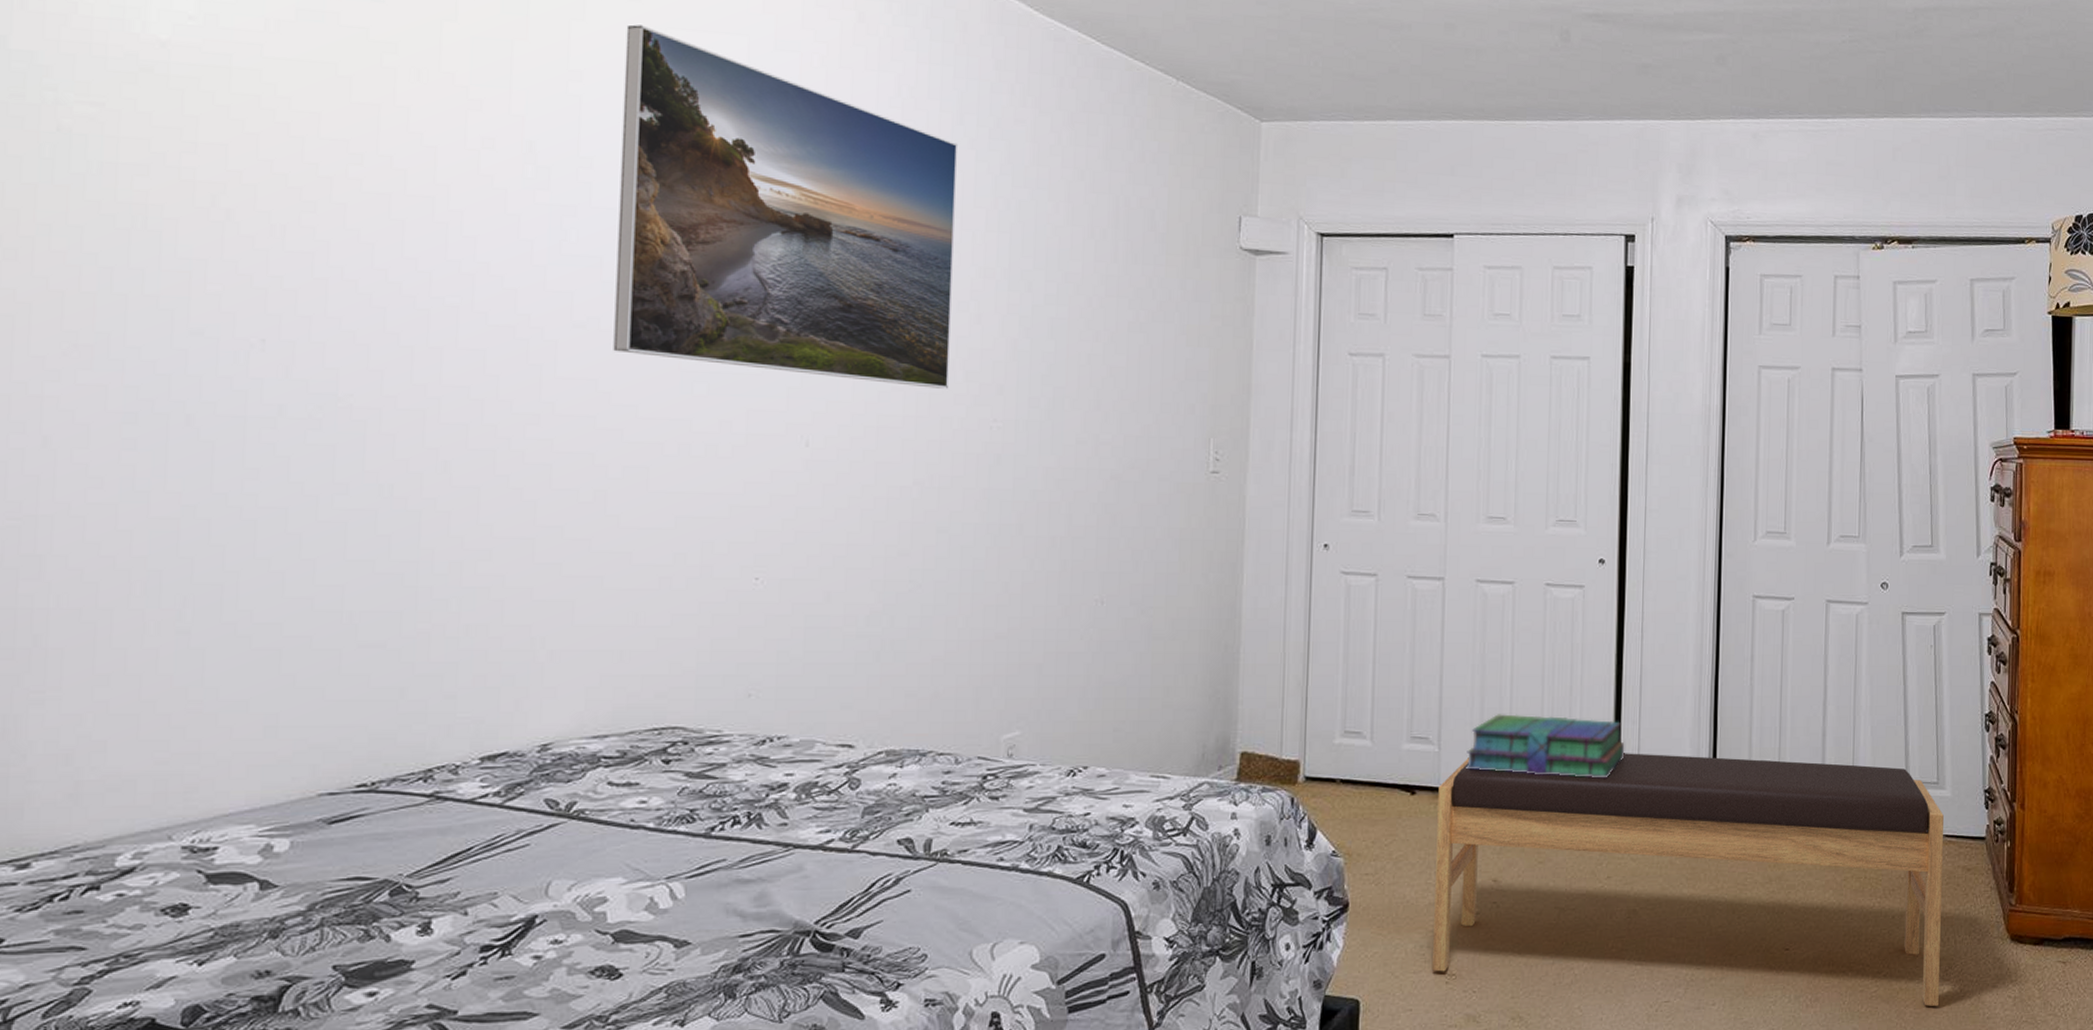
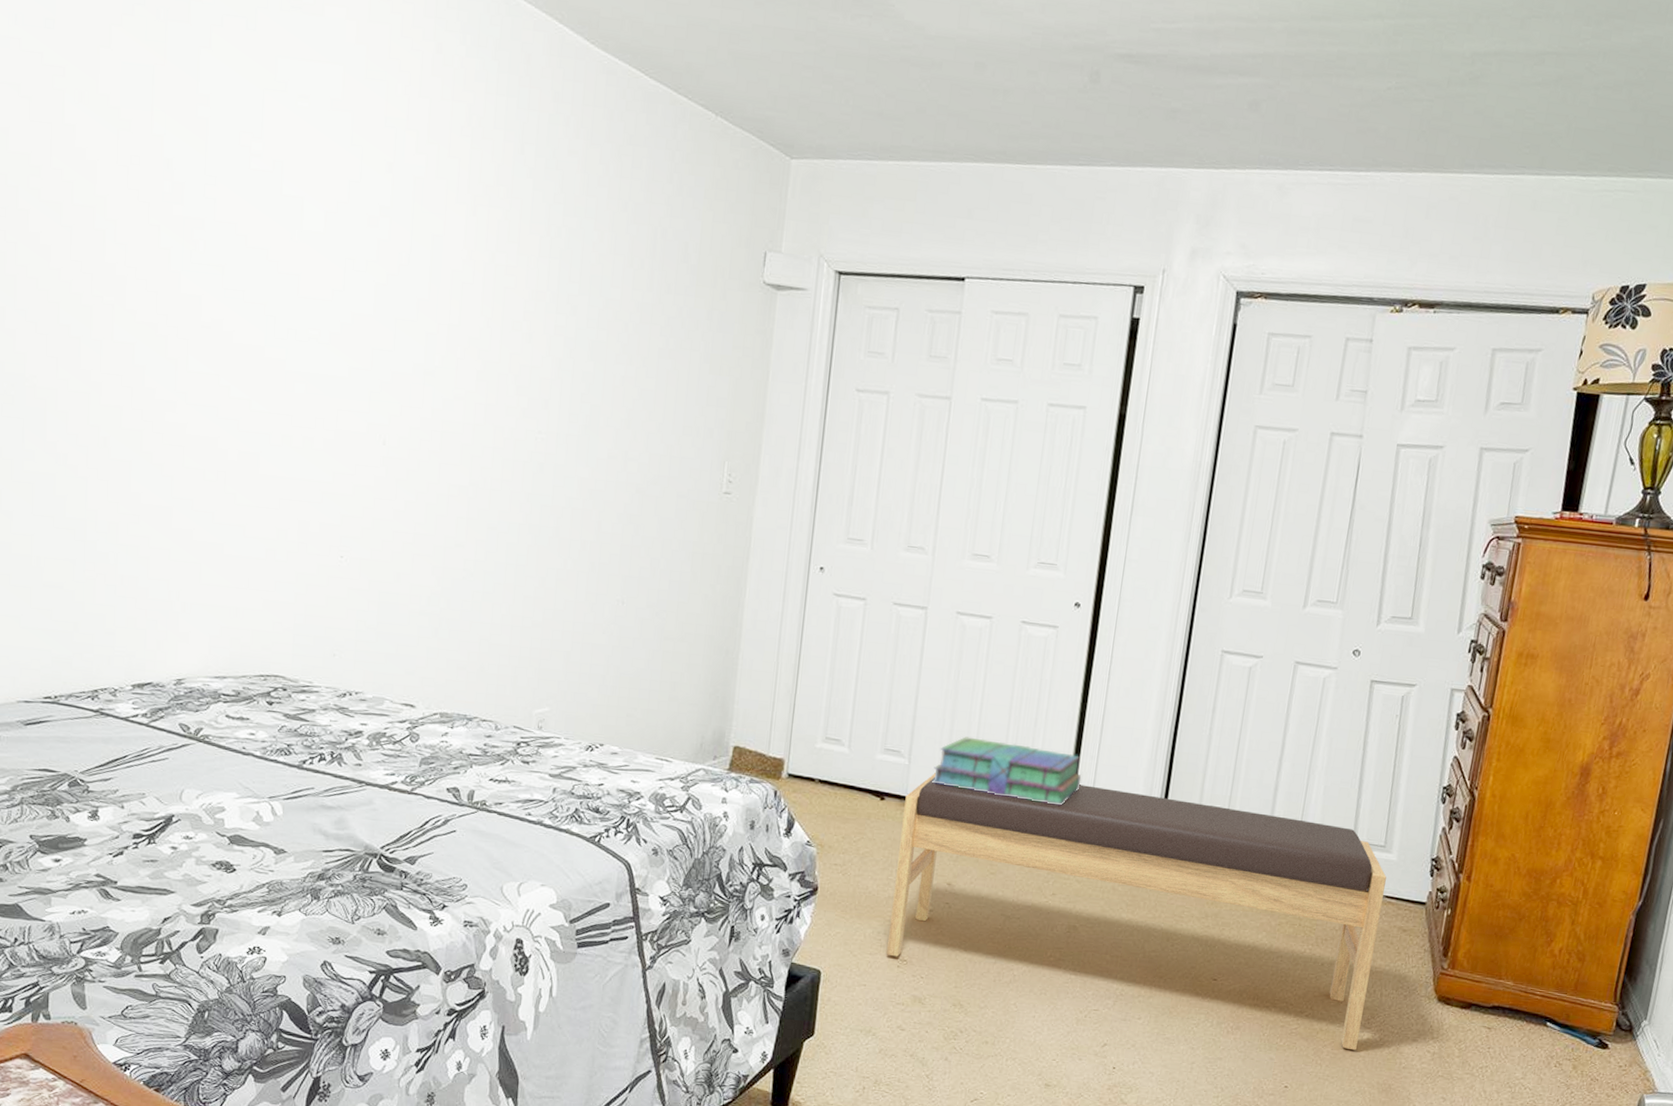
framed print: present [613,24,959,389] -> none [232,52,519,401]

